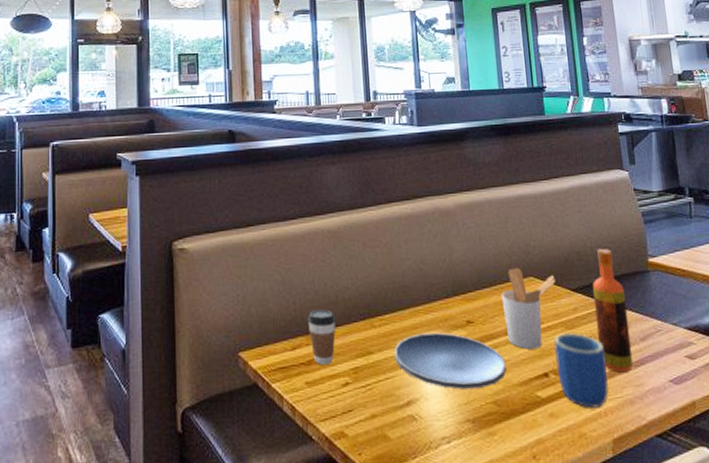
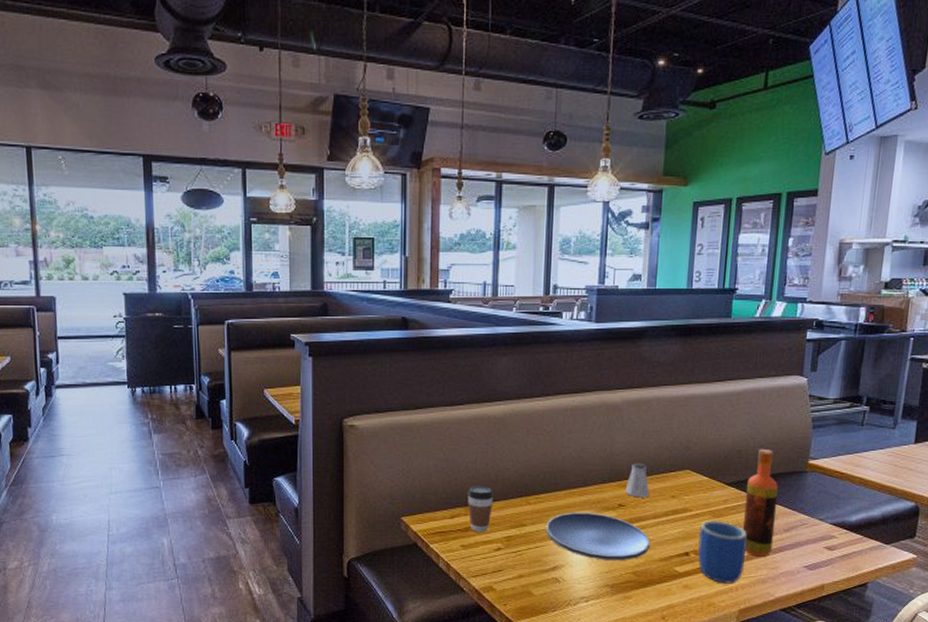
saltshaker: none [471,271,497,312] -> present [625,462,650,498]
utensil holder: present [501,267,556,350] -> none [655,461,712,532]

